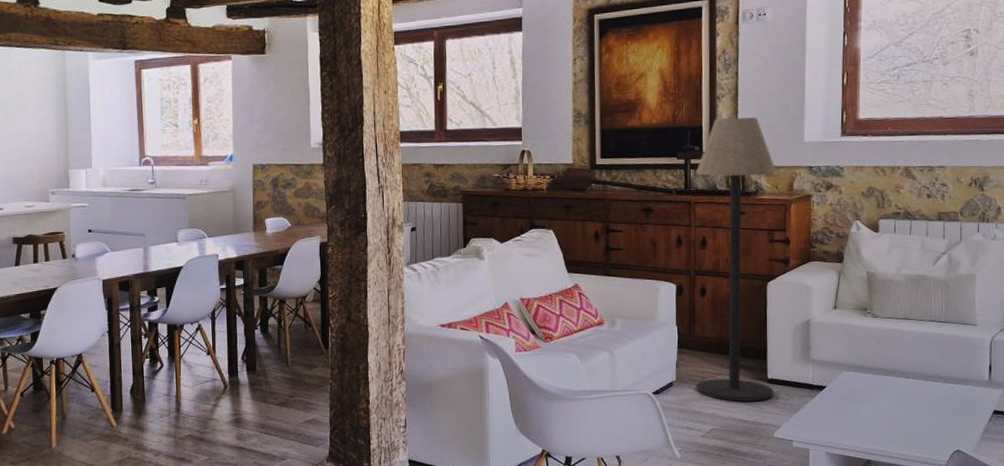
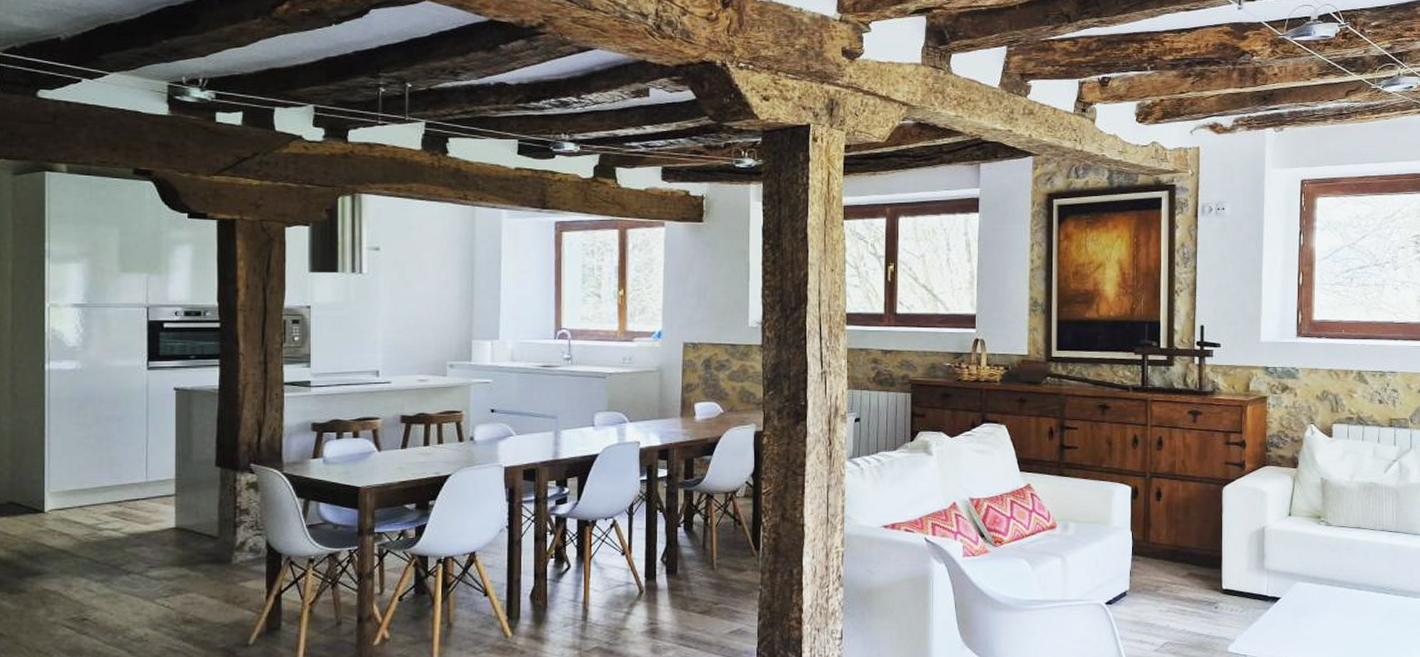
floor lamp: present [695,117,777,401] -> none [1150,313,1233,613]

